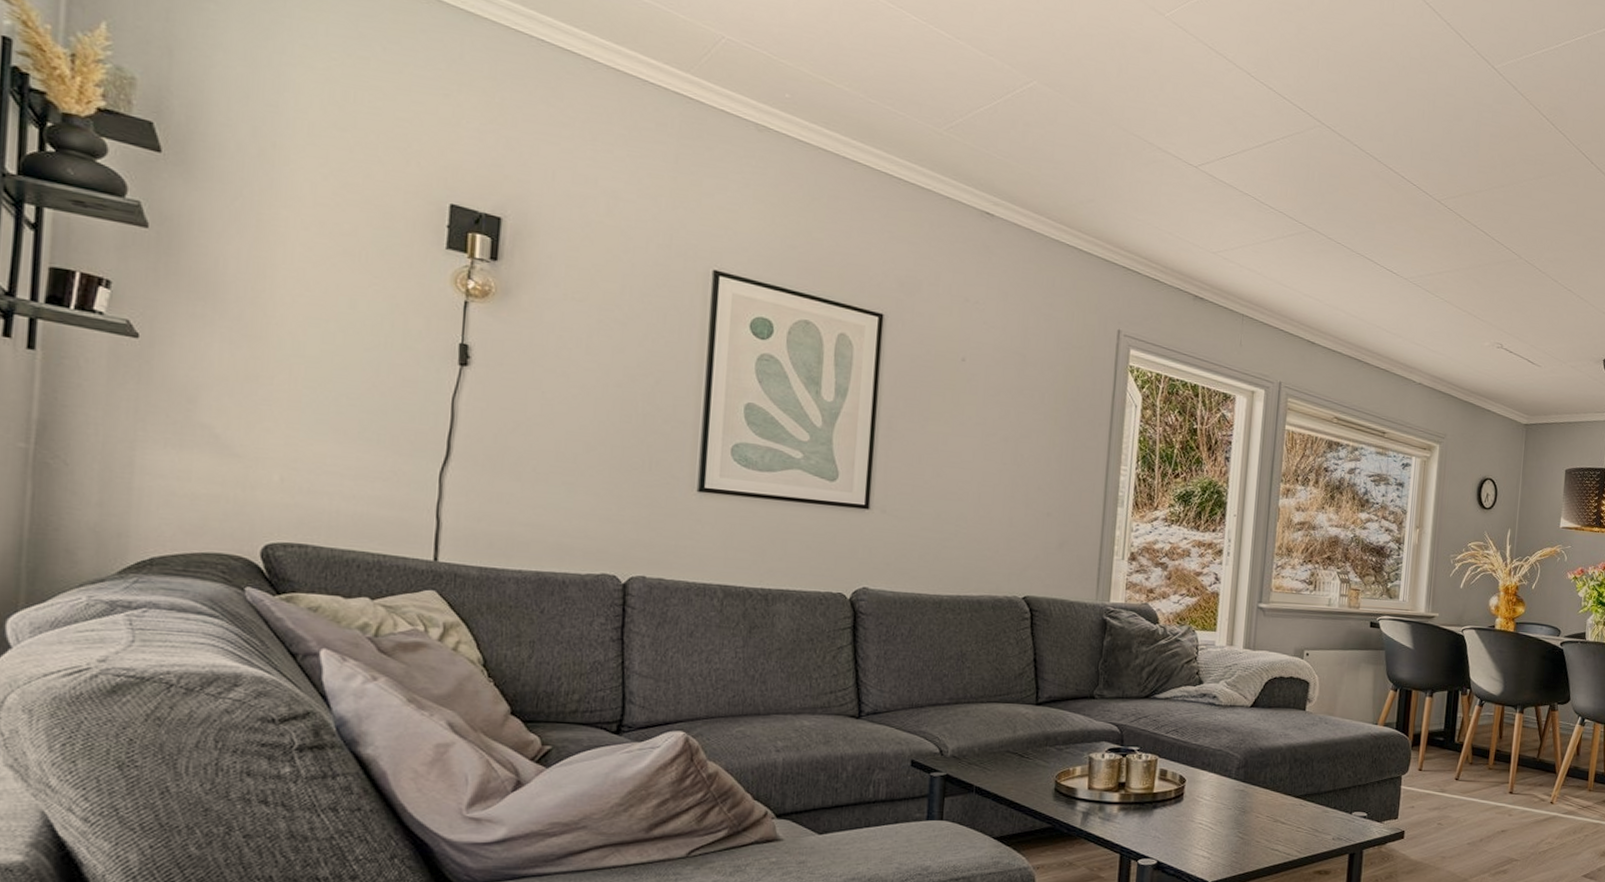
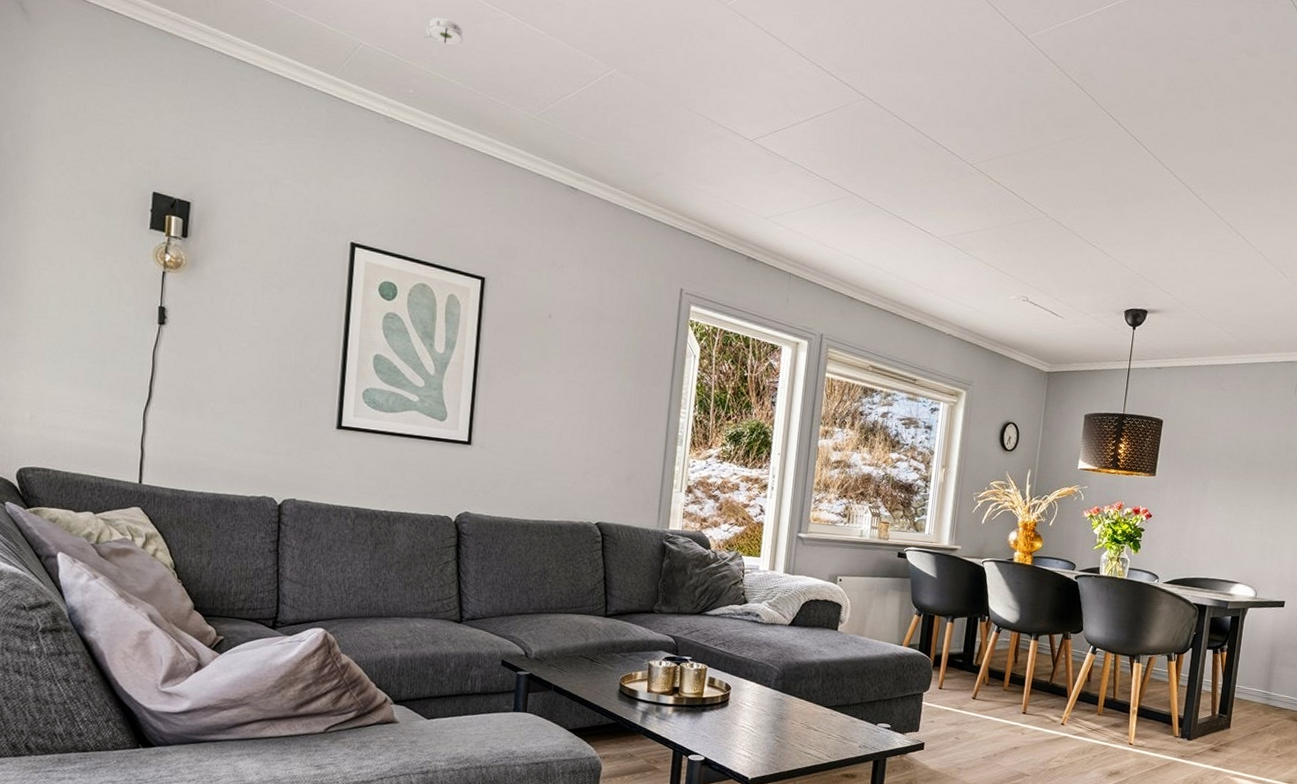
smoke detector: none [803,12,855,44] -> present [424,17,466,45]

